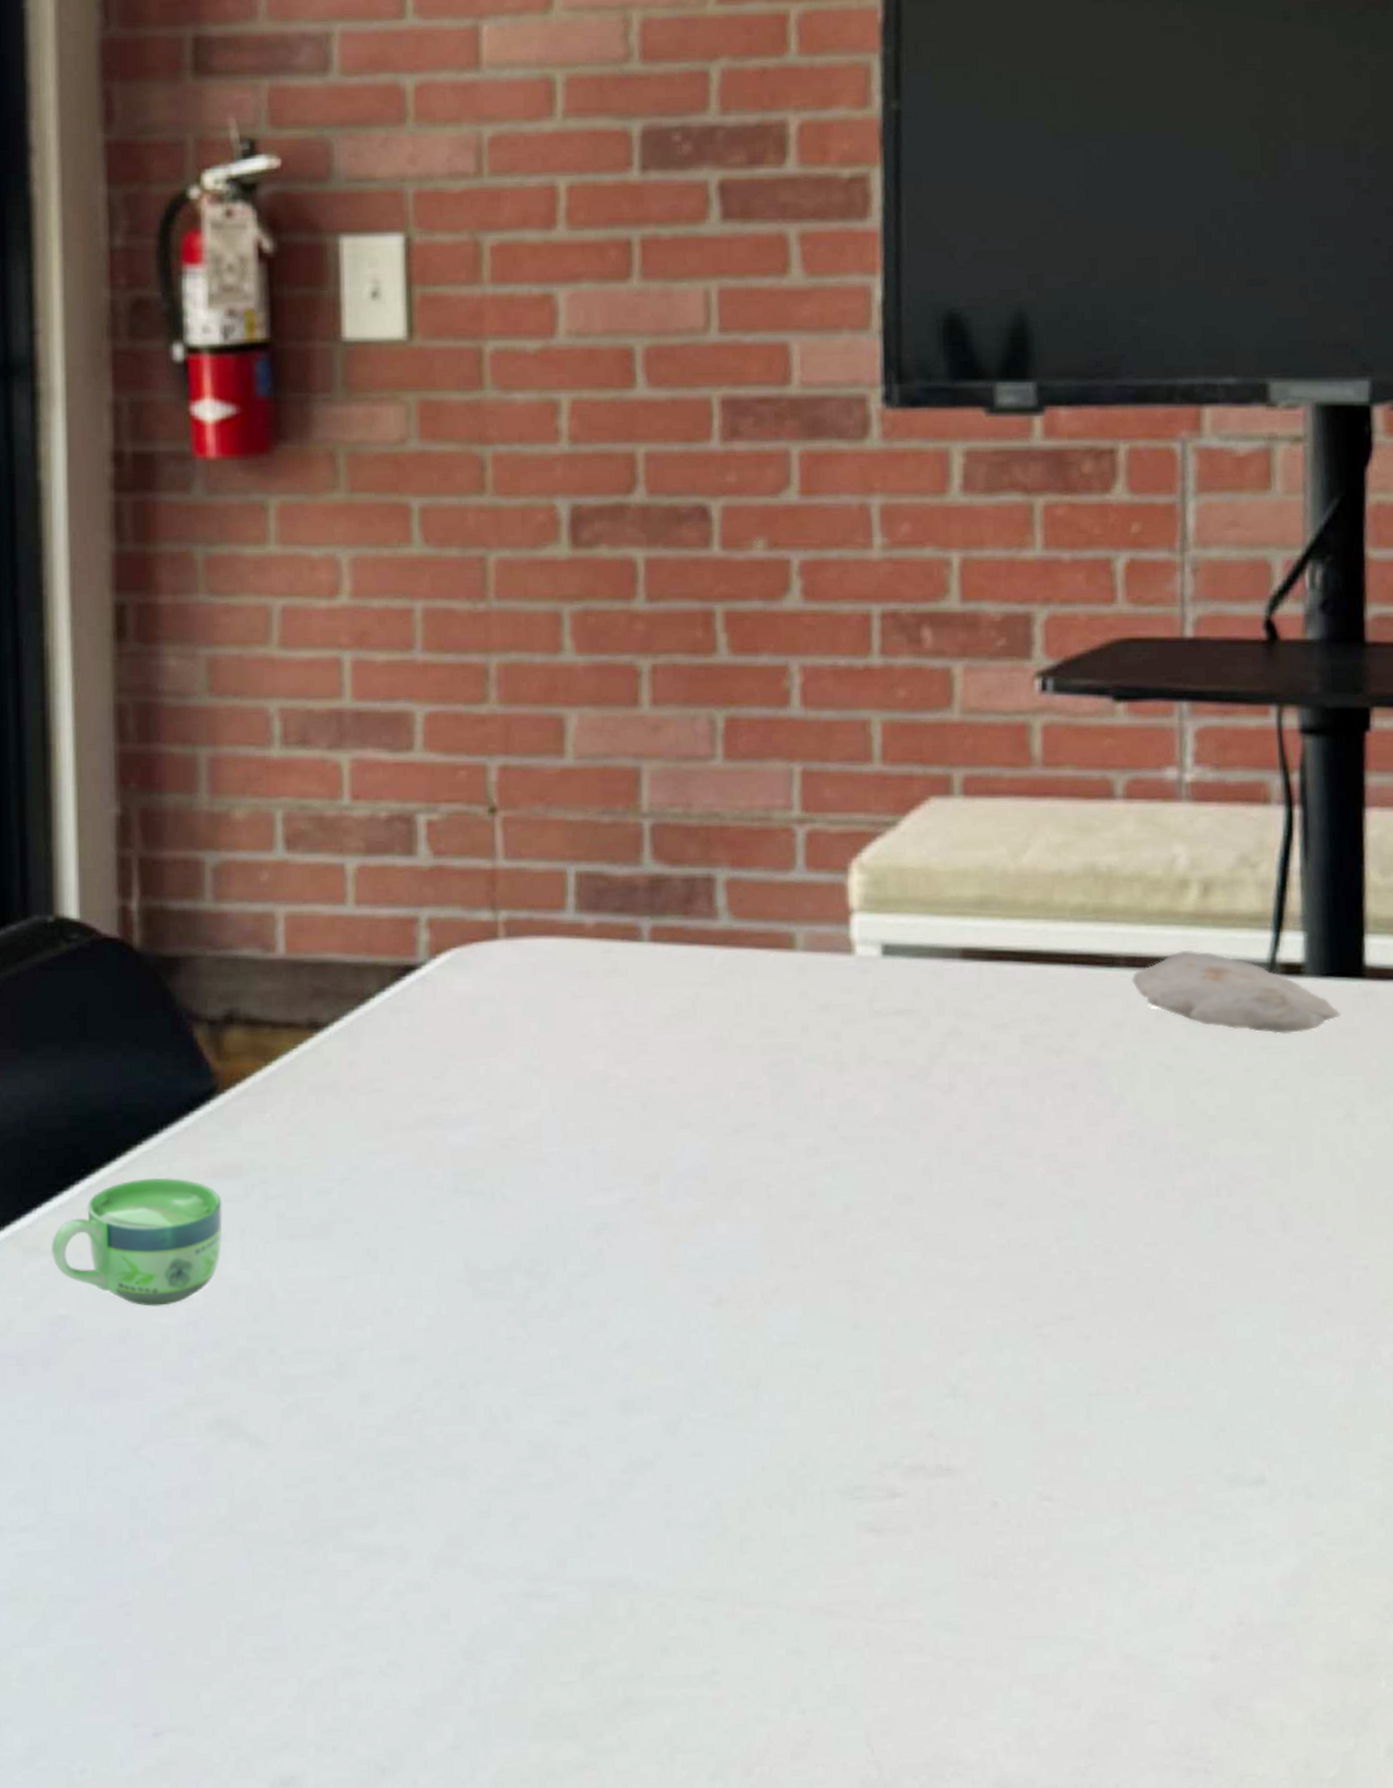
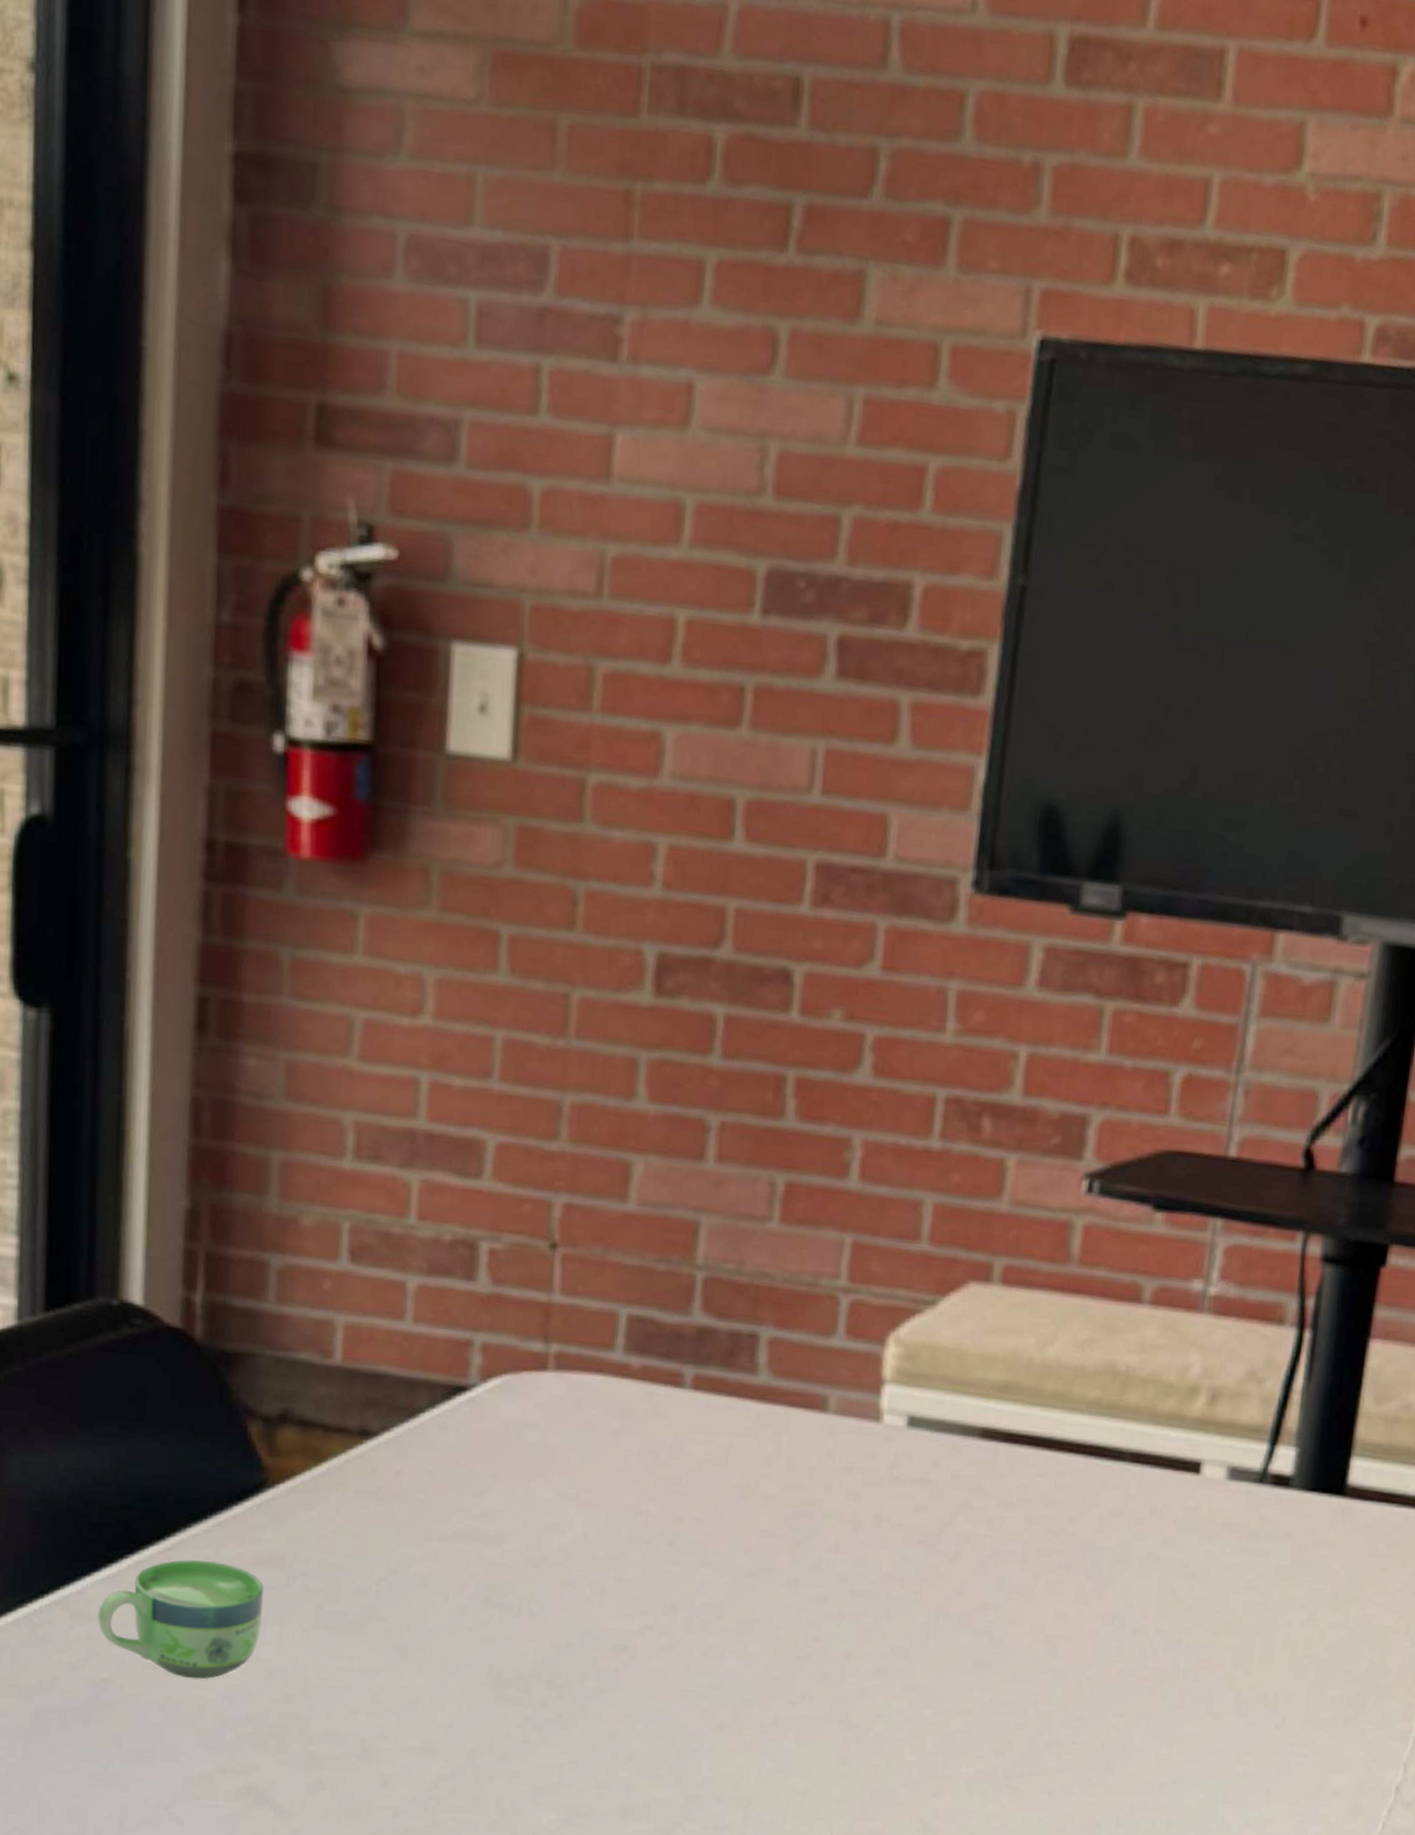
tissue: present [1131,949,1341,1034] -> none [1134,1452,1319,1540]

